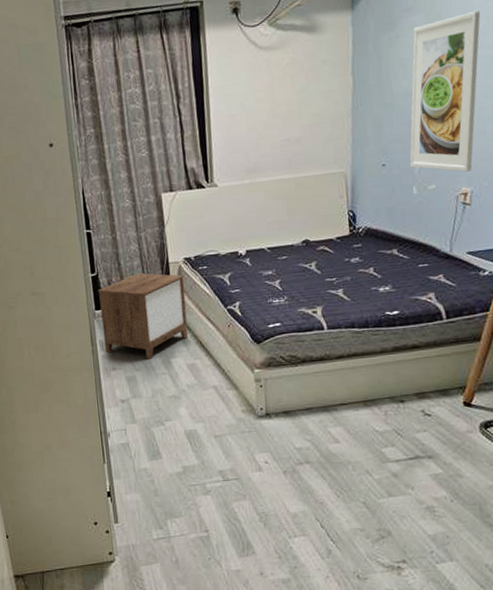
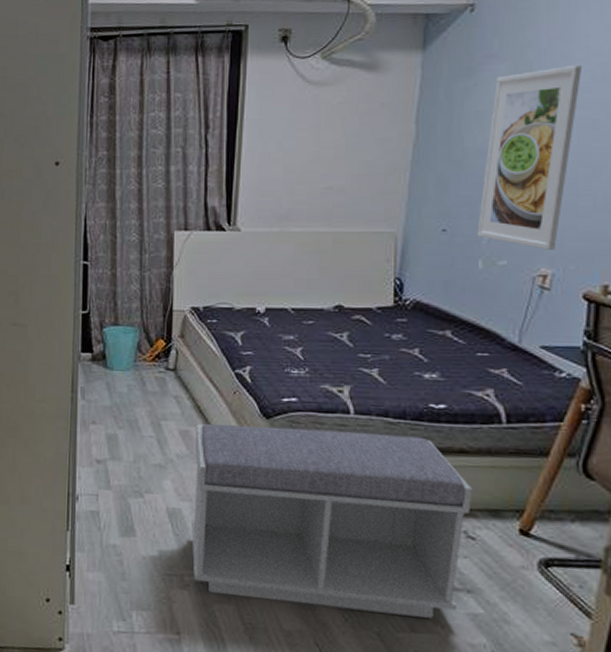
nightstand: present [97,272,189,359] -> none [86,317,188,418]
bench: none [201,340,426,493] -> present [191,423,473,618]

